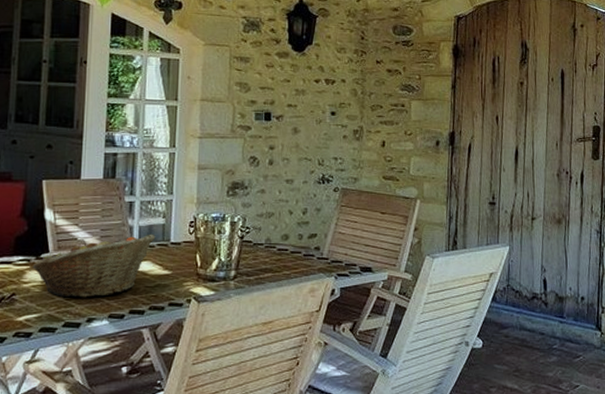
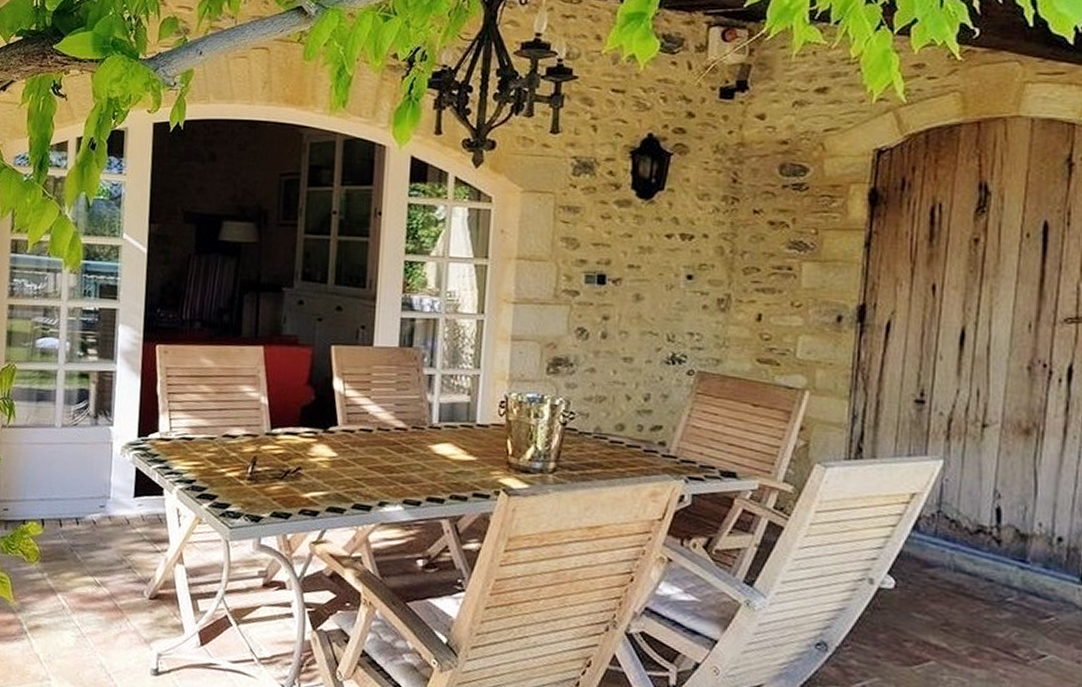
fruit basket: present [32,234,156,298] -> none [319,412,459,480]

